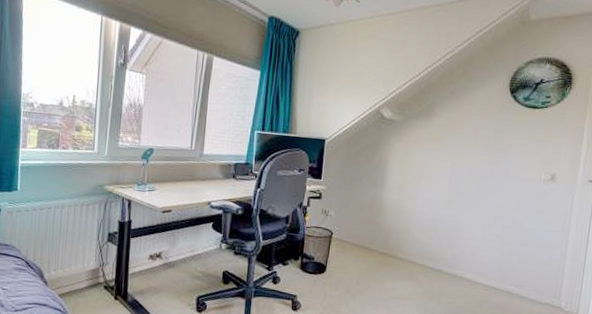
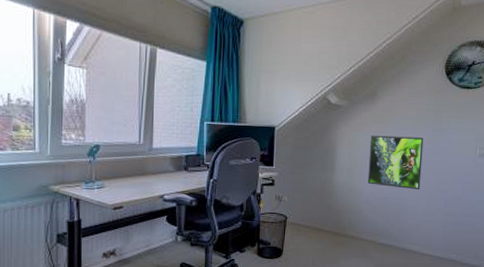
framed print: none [419,152,483,214] -> present [367,135,424,190]

